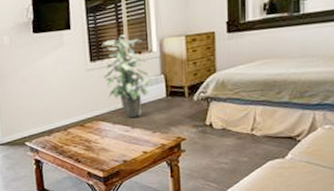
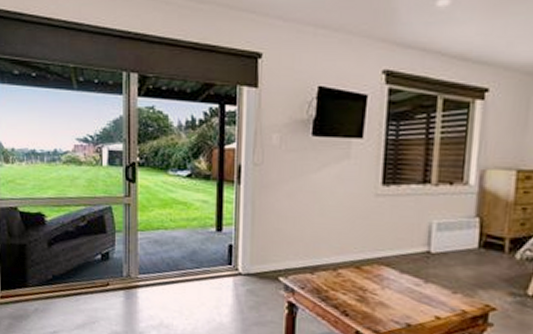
indoor plant: present [101,34,151,118] -> none [396,155,462,269]

